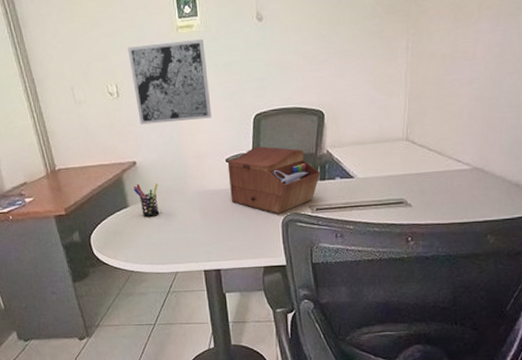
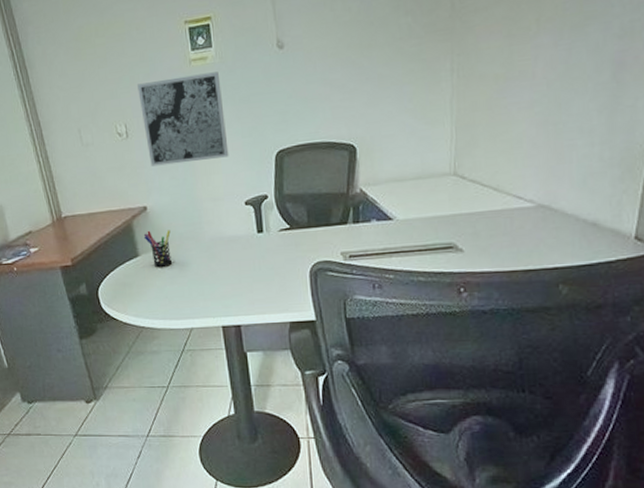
sewing box: present [227,146,321,214] -> none [247,186,354,262]

